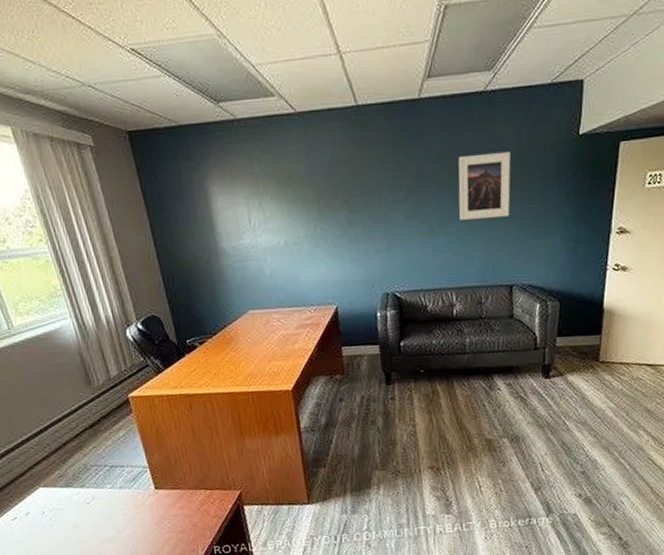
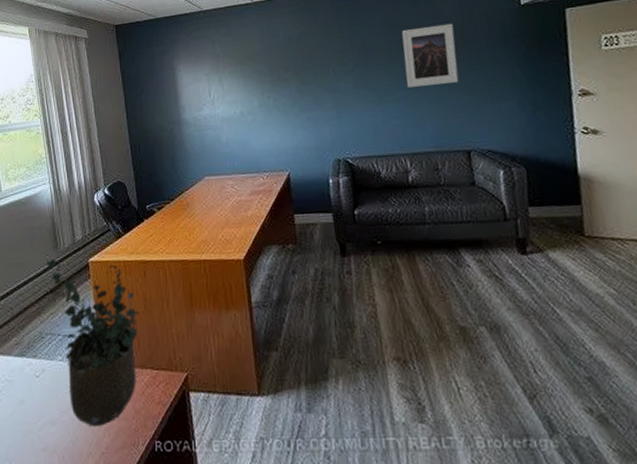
potted plant: none [81,395,192,540] -> present [47,259,140,426]

